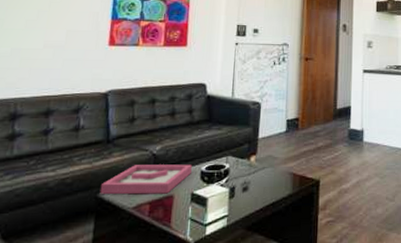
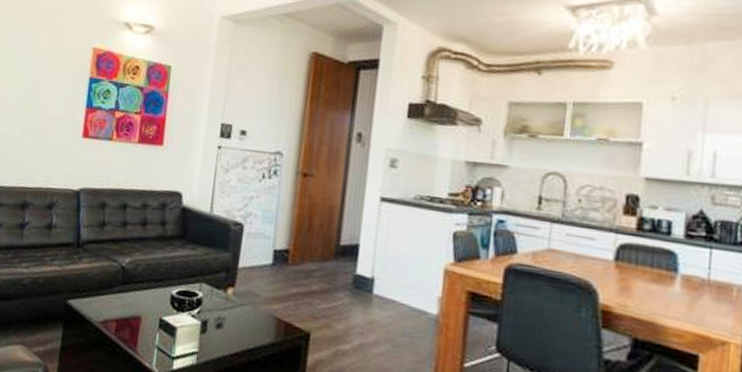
decorative tray: present [99,164,192,195] -> none [68,275,162,314]

